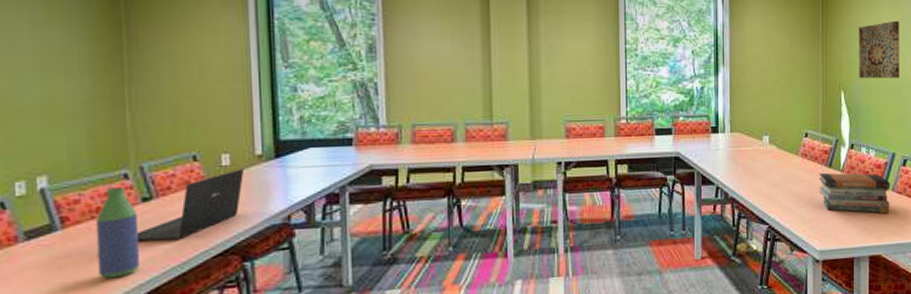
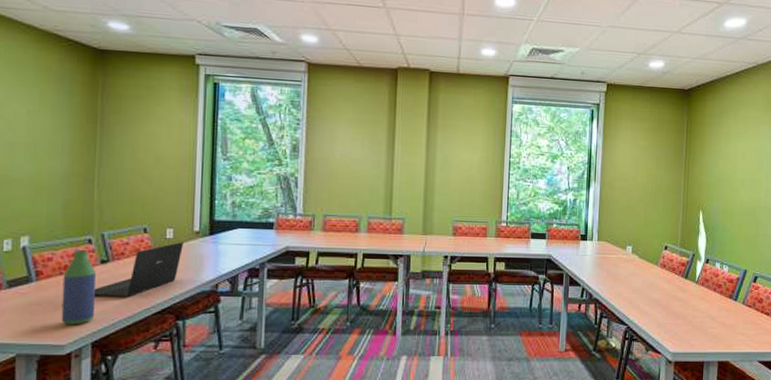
book stack: present [818,172,891,214] -> none [674,283,742,325]
wall art: present [858,20,899,79] -> none [717,151,757,203]

